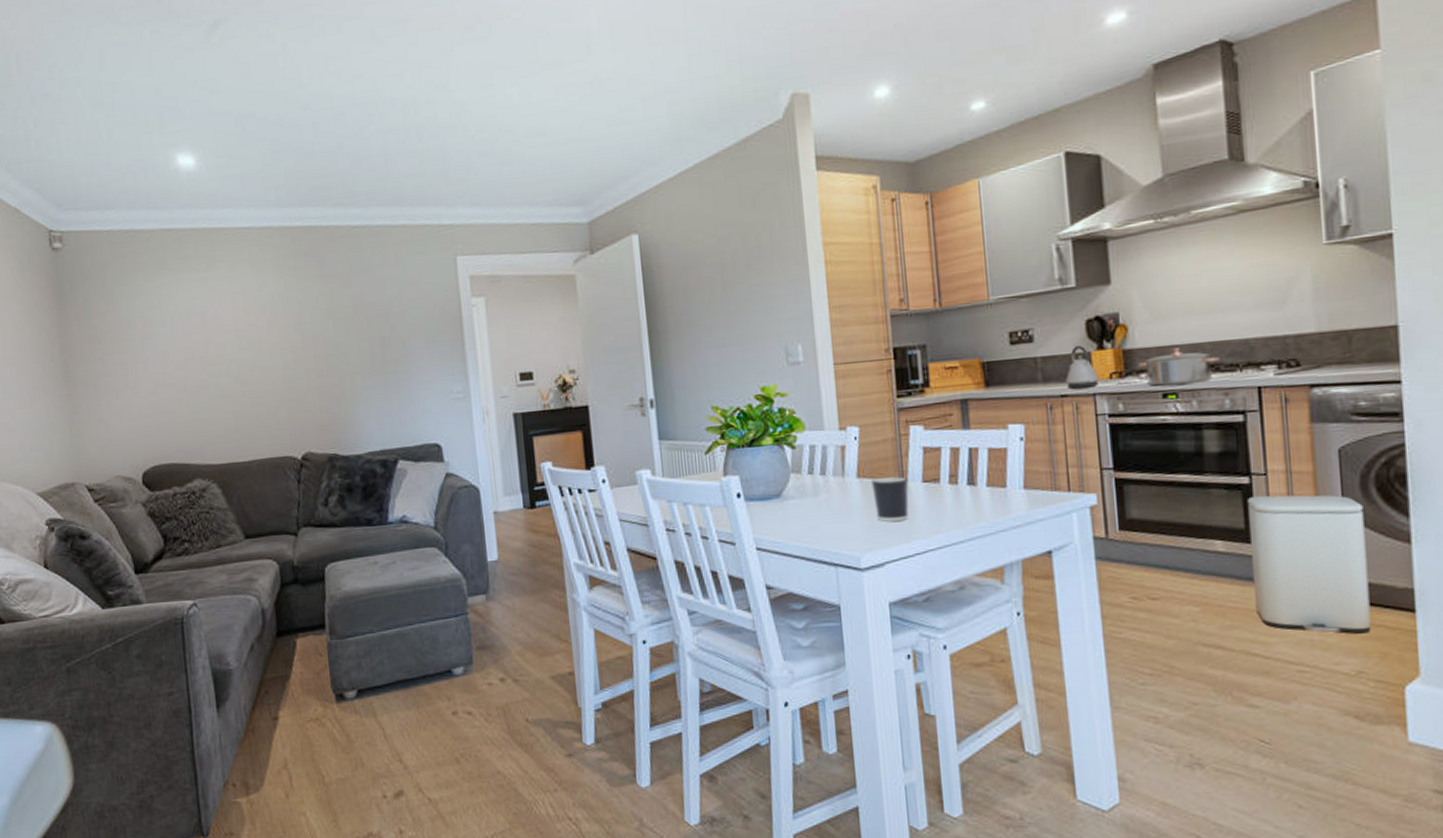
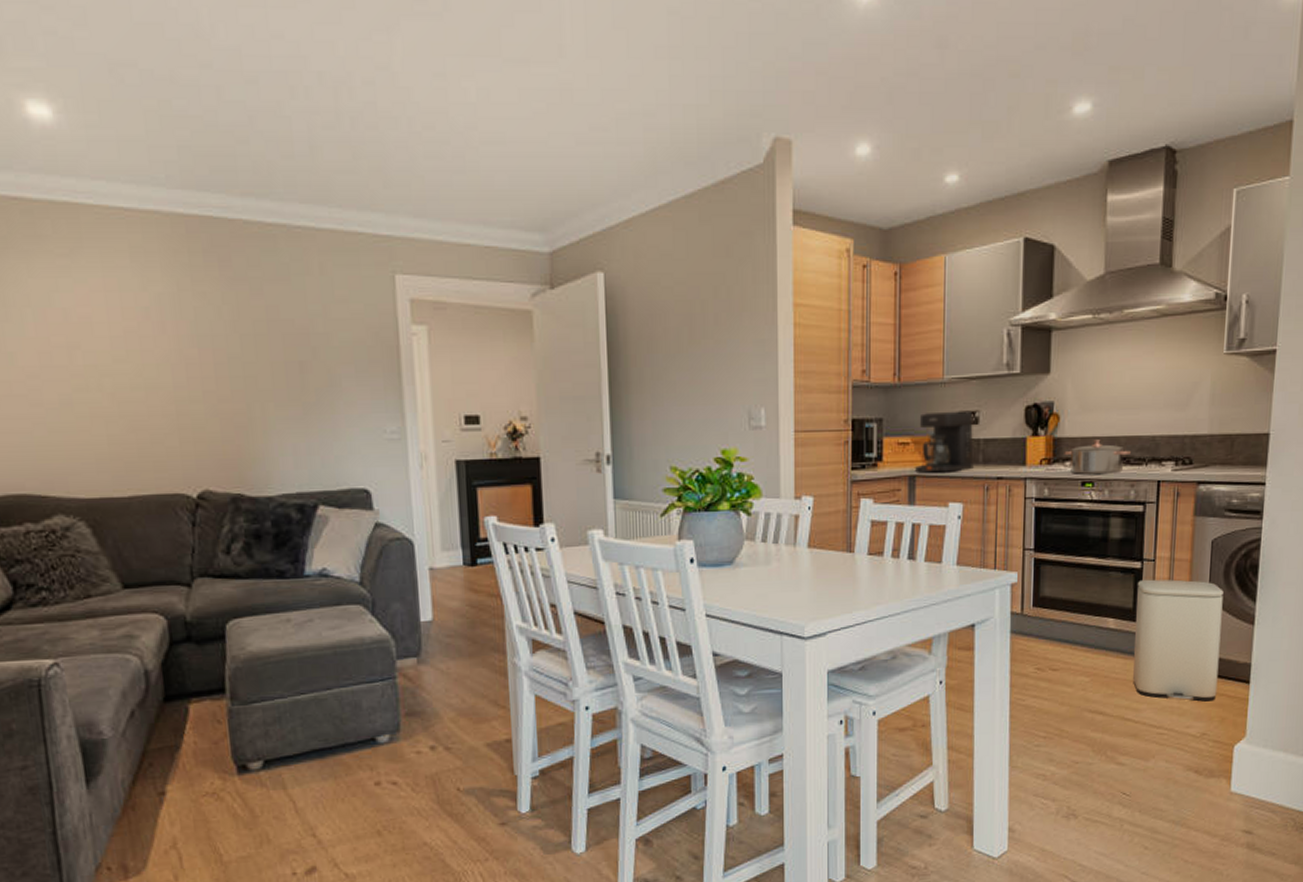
mug: present [871,476,909,522] -> none [821,548,854,592]
coffee maker: none [966,329,1033,396] -> present [915,410,974,473]
kettle: present [1065,346,1100,390] -> none [1002,431,1031,473]

